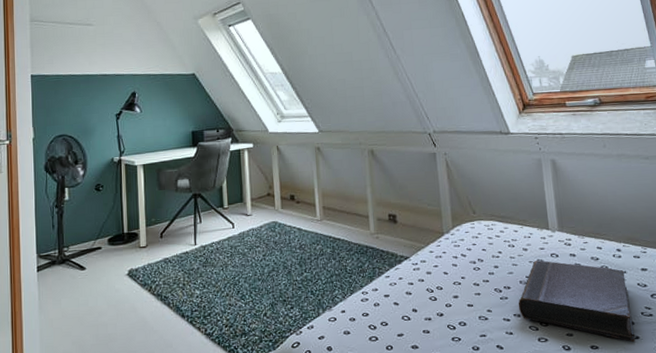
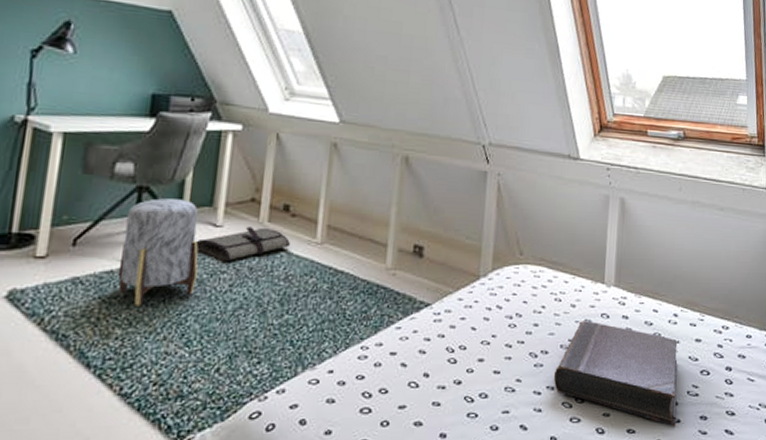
stool: none [190,199,242,275] -> present [117,198,199,307]
tool roll: none [236,213,299,240] -> present [195,227,290,262]

